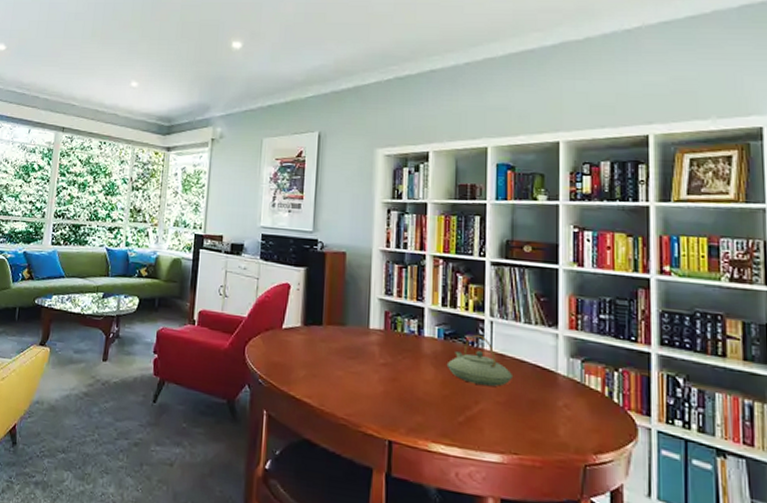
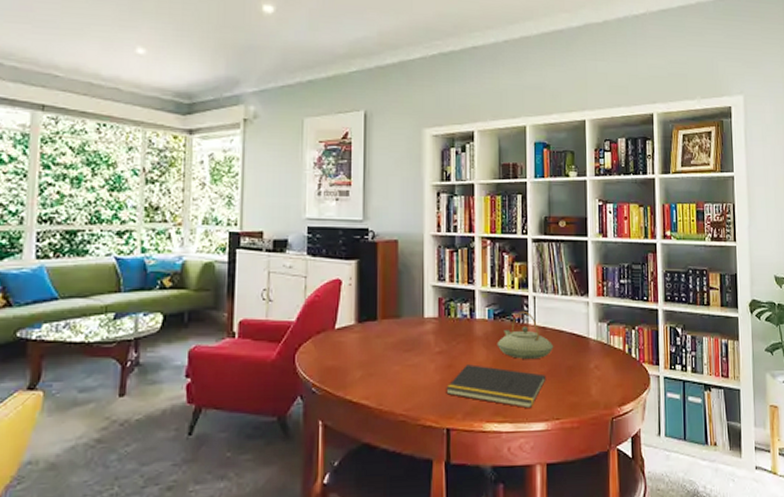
notepad: none [389,380,503,437] -> present [446,364,547,409]

